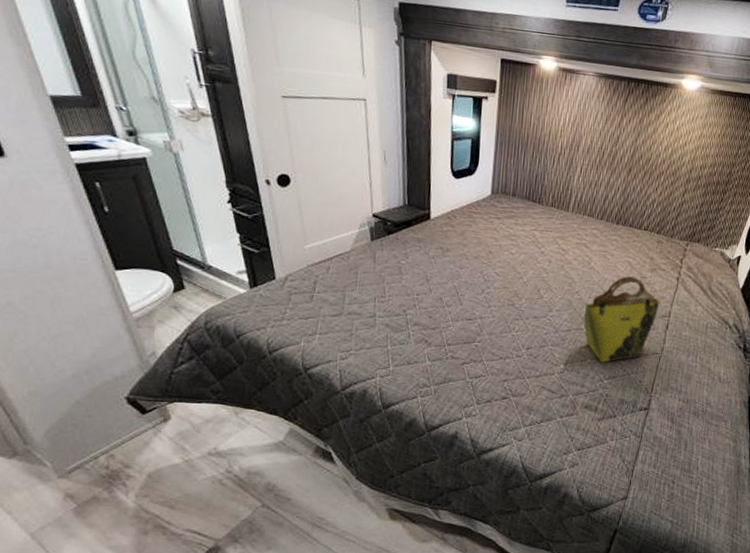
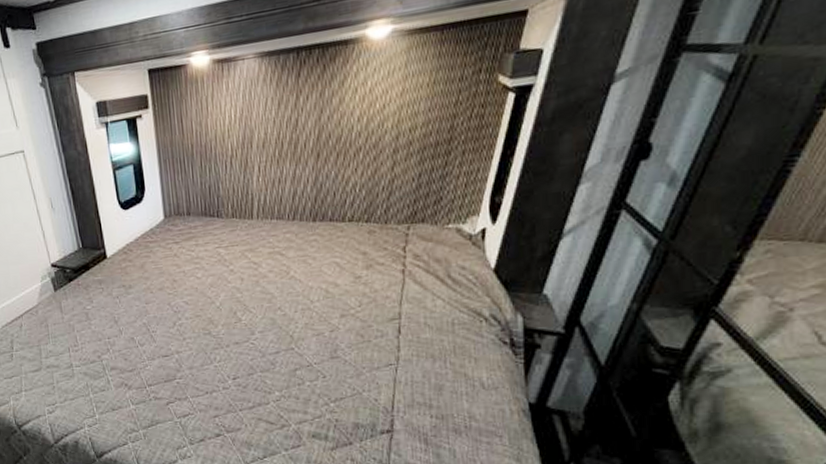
tote bag: present [584,275,660,363] -> none [292,277,385,384]

